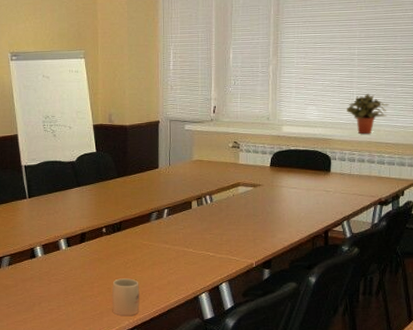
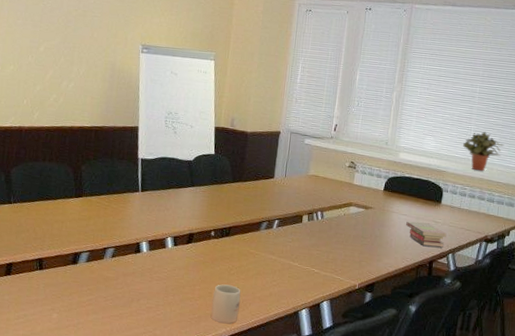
books: none [297,193,339,216] -> present [406,221,447,248]

